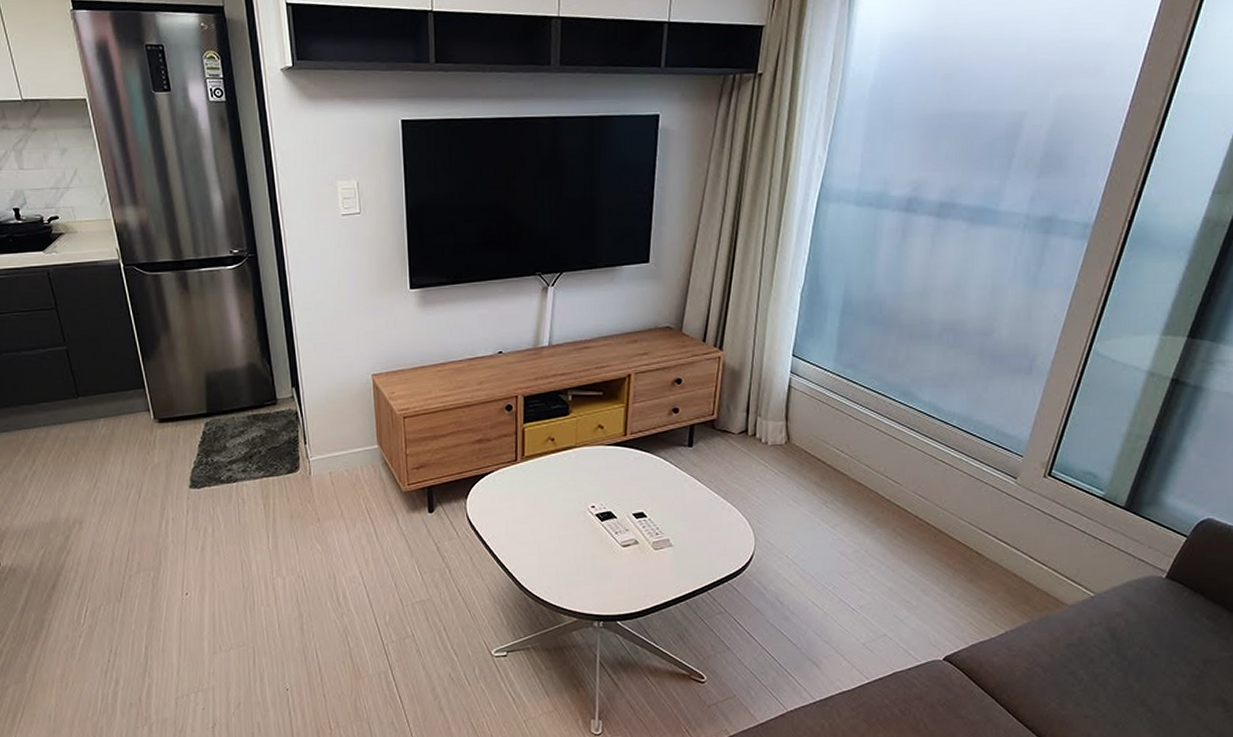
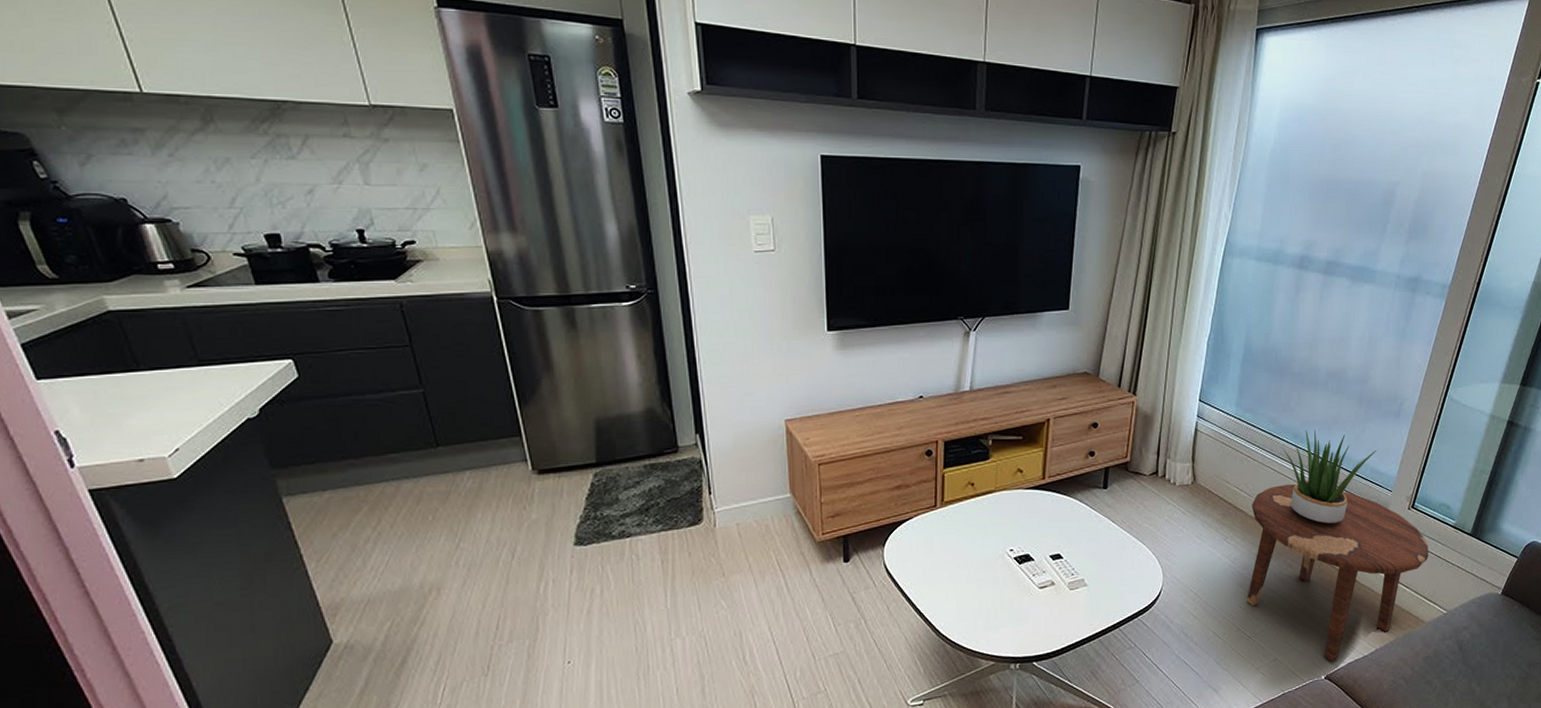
side table: none [850,446,1071,642] -> present [1247,484,1429,662]
potted plant: none [889,387,1004,492] -> present [1282,430,1377,525]

